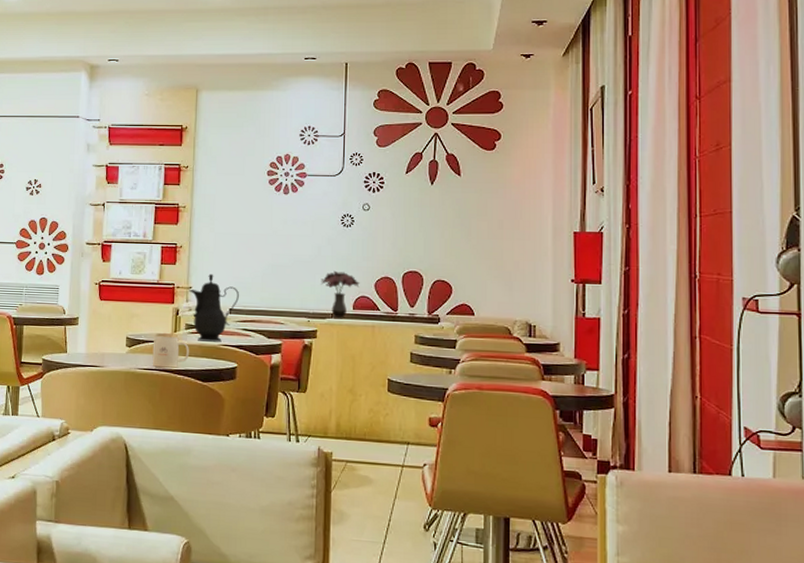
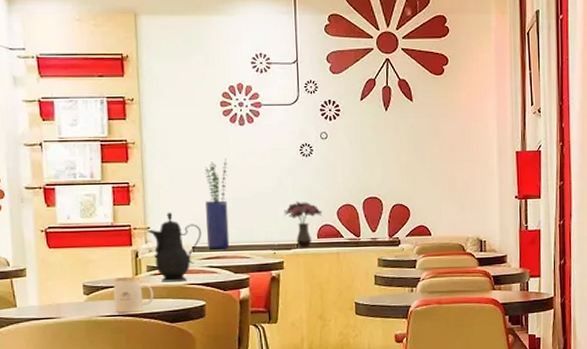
vase: none [243,225,270,313] -> present [205,159,230,250]

